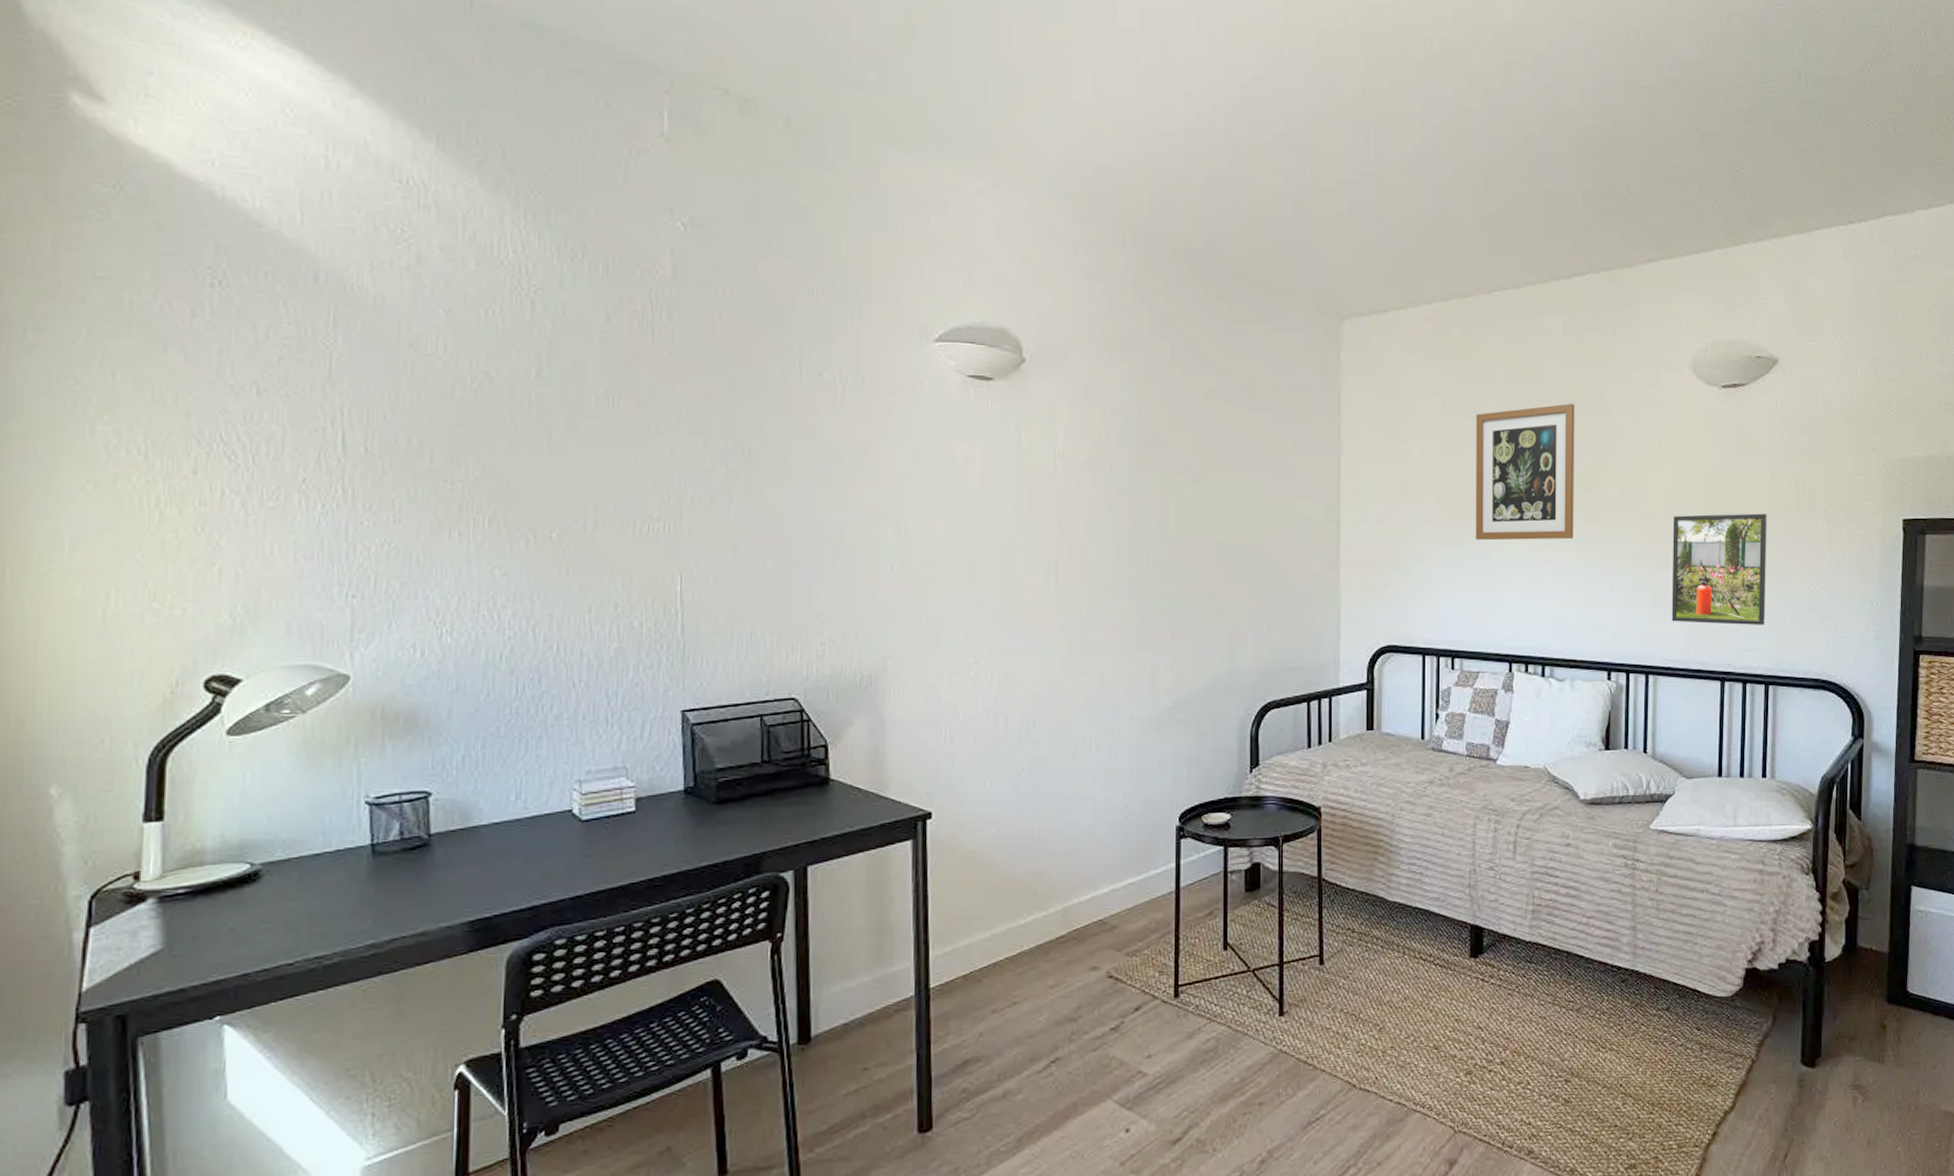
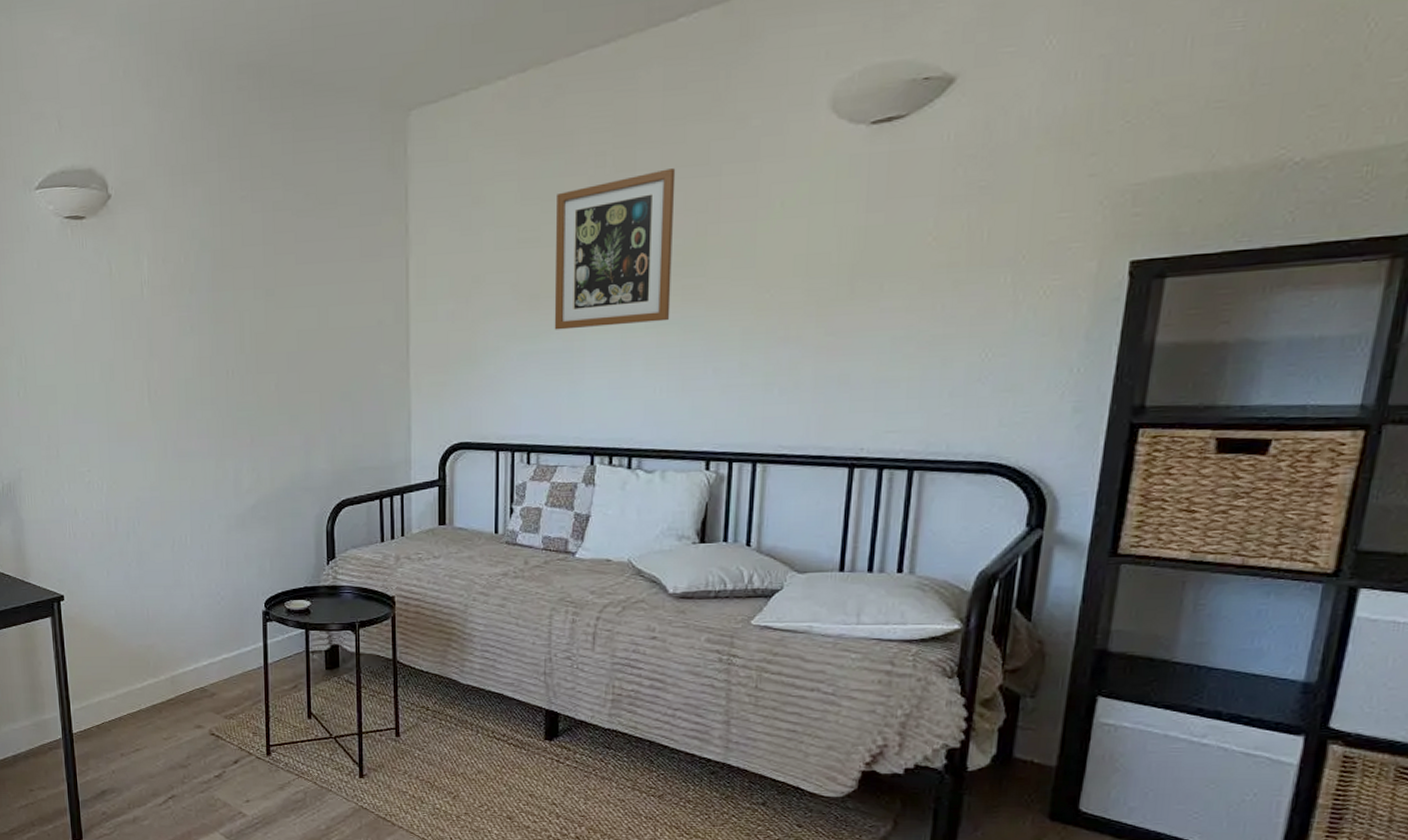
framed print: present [1671,513,1767,625] -> none [788,271,925,404]

